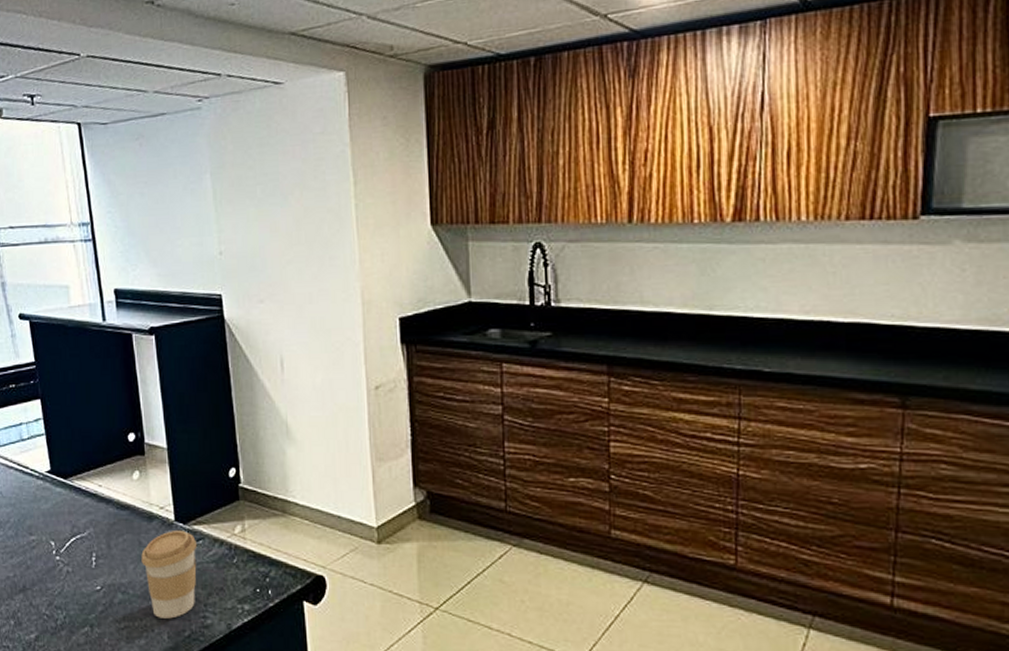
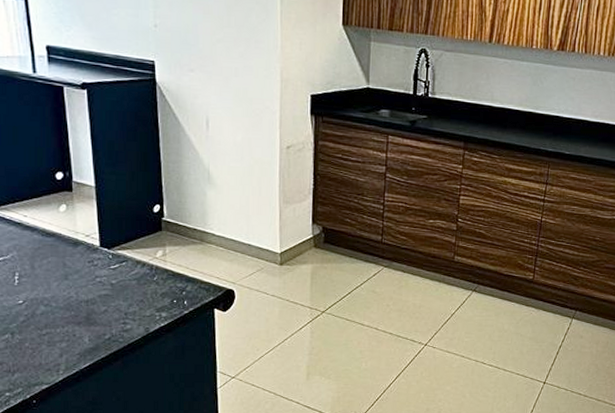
coffee cup: present [141,529,198,619] -> none [65,253,121,325]

